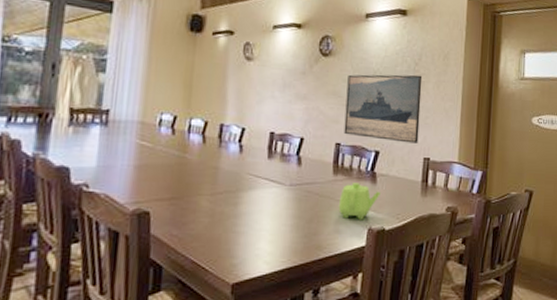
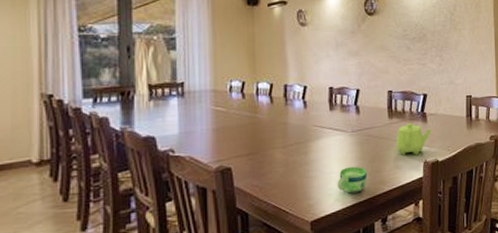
cup: none [266,225,303,256] -> present [337,166,368,194]
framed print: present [344,74,423,143] -> none [392,23,460,84]

